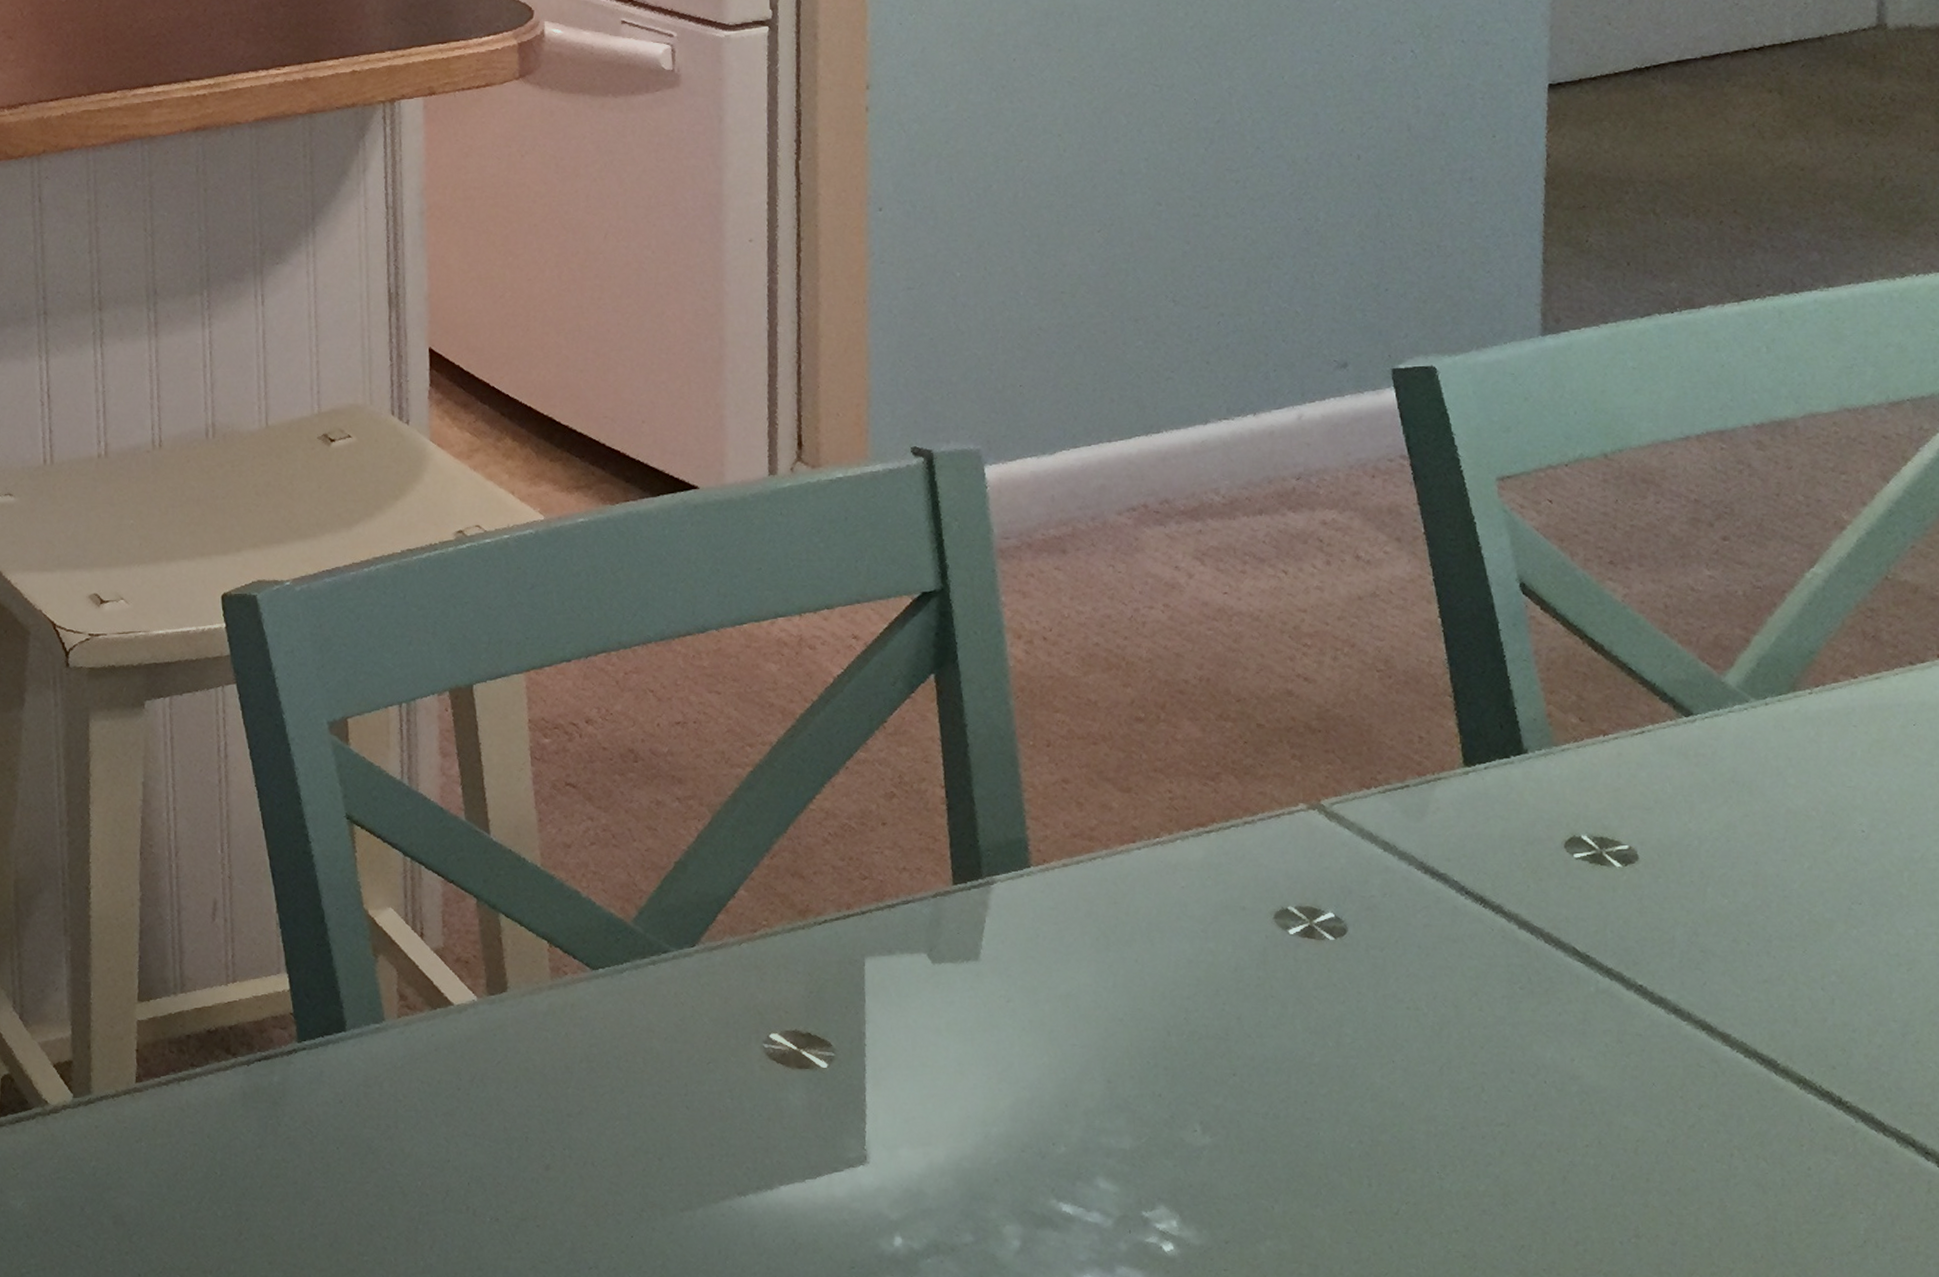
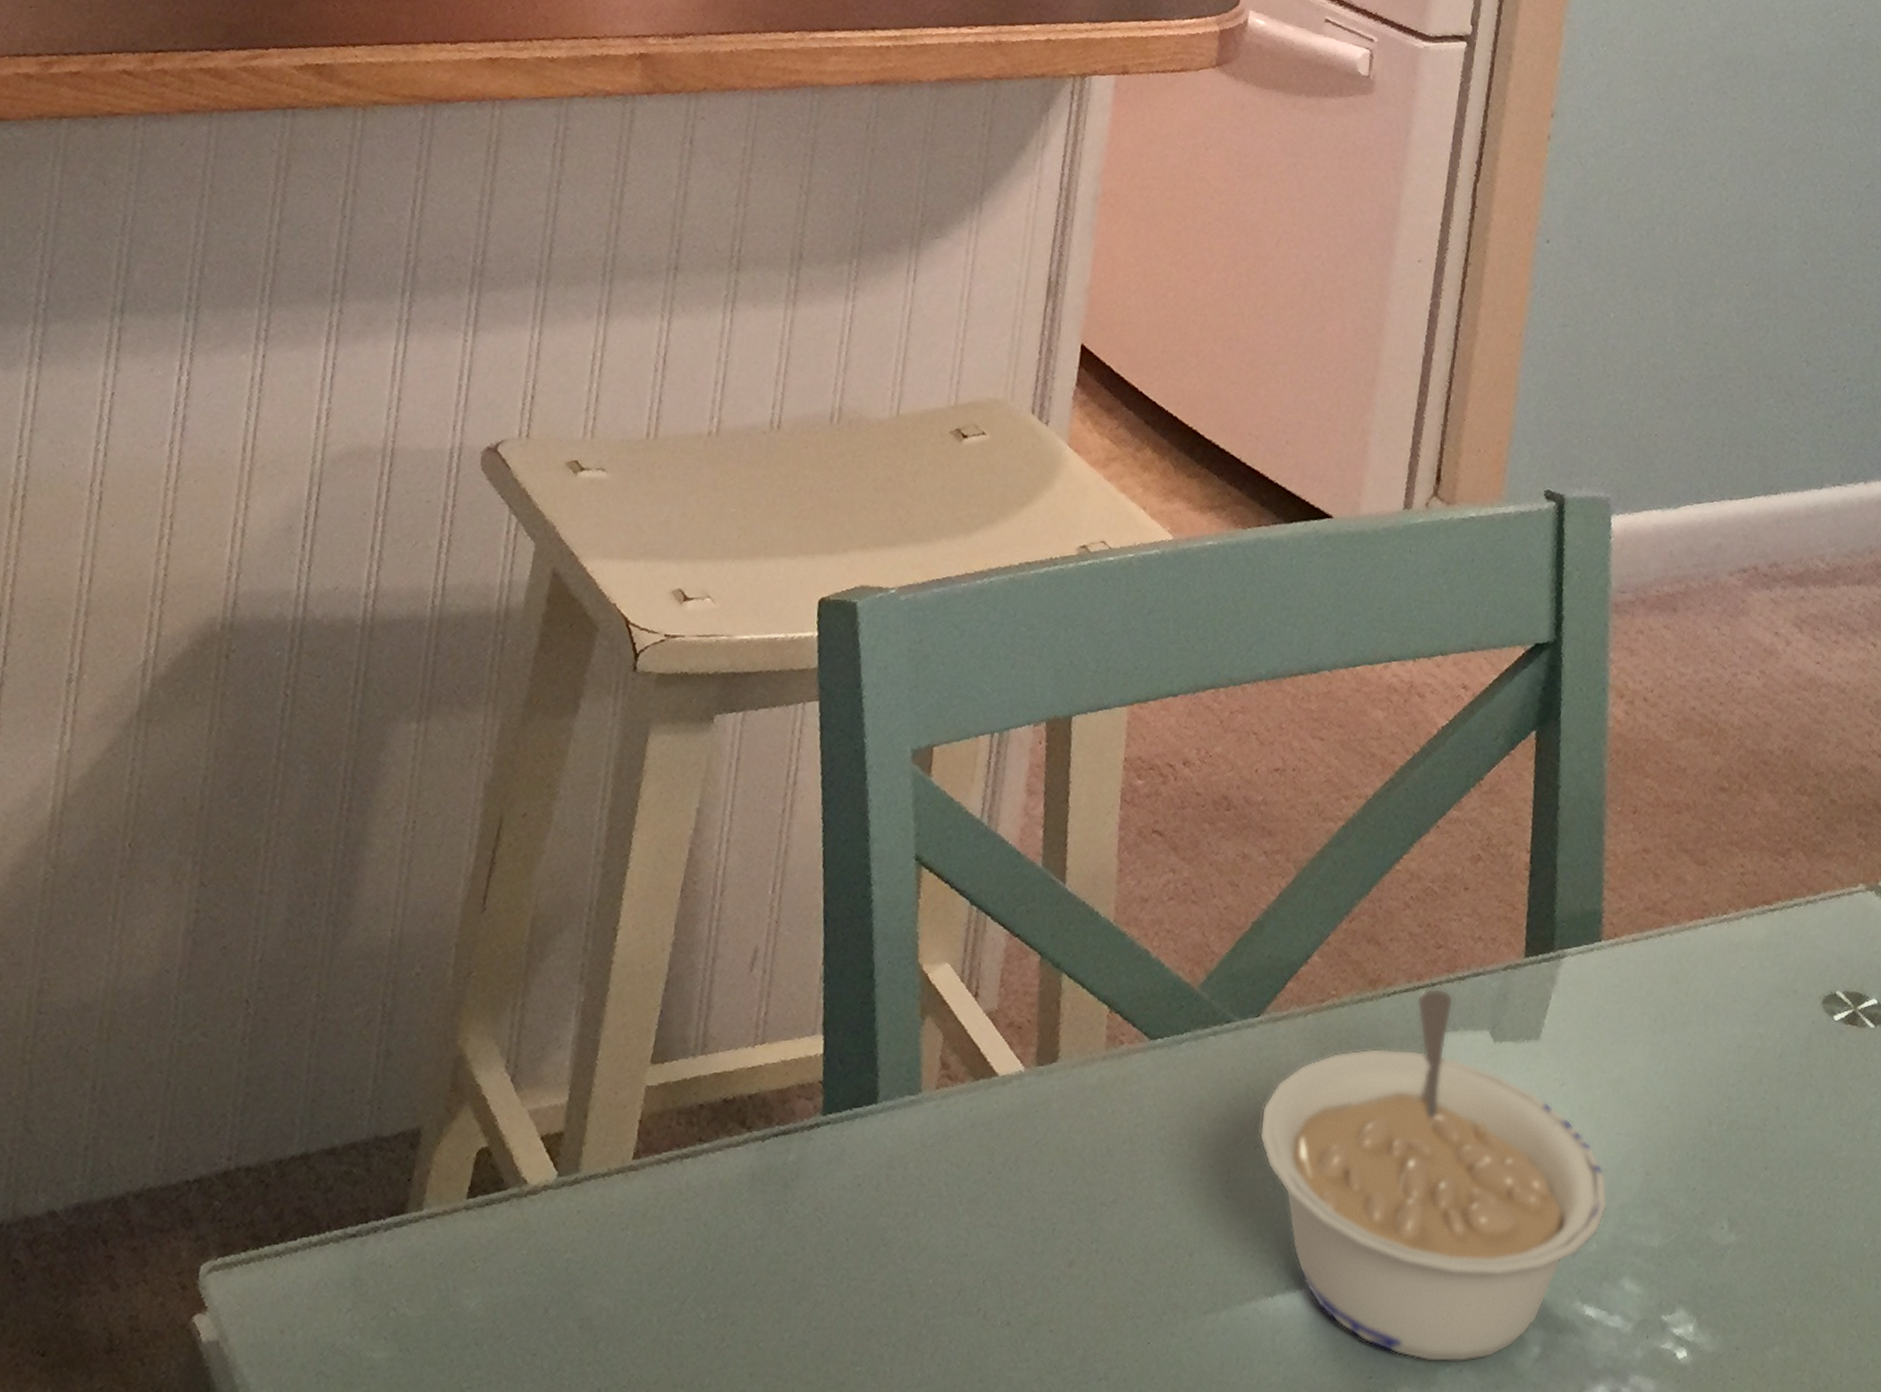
legume: none [709,916,1071,1254] -> present [1259,988,1608,1363]

